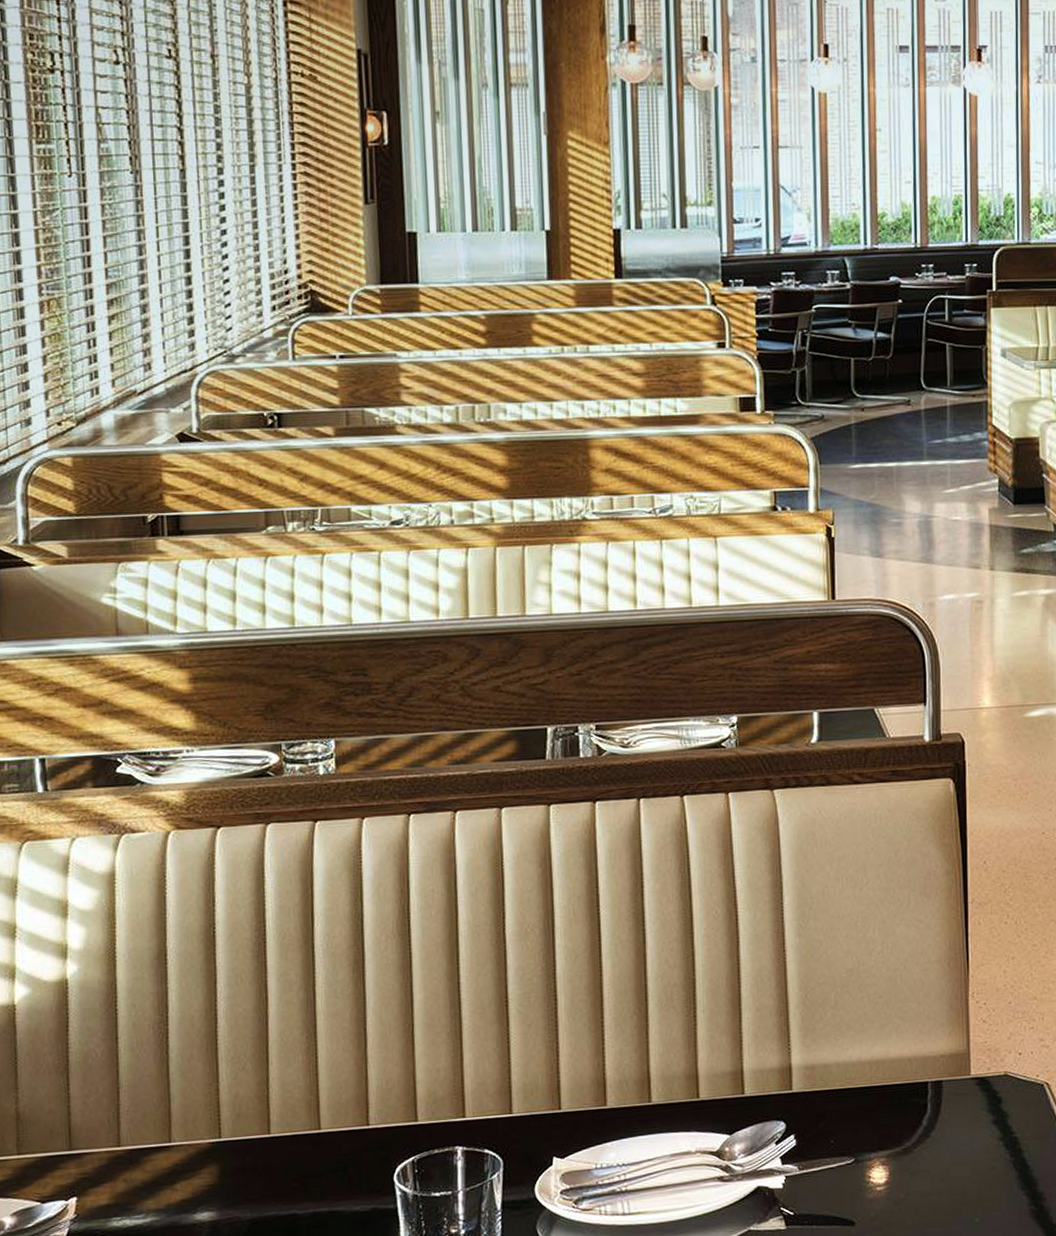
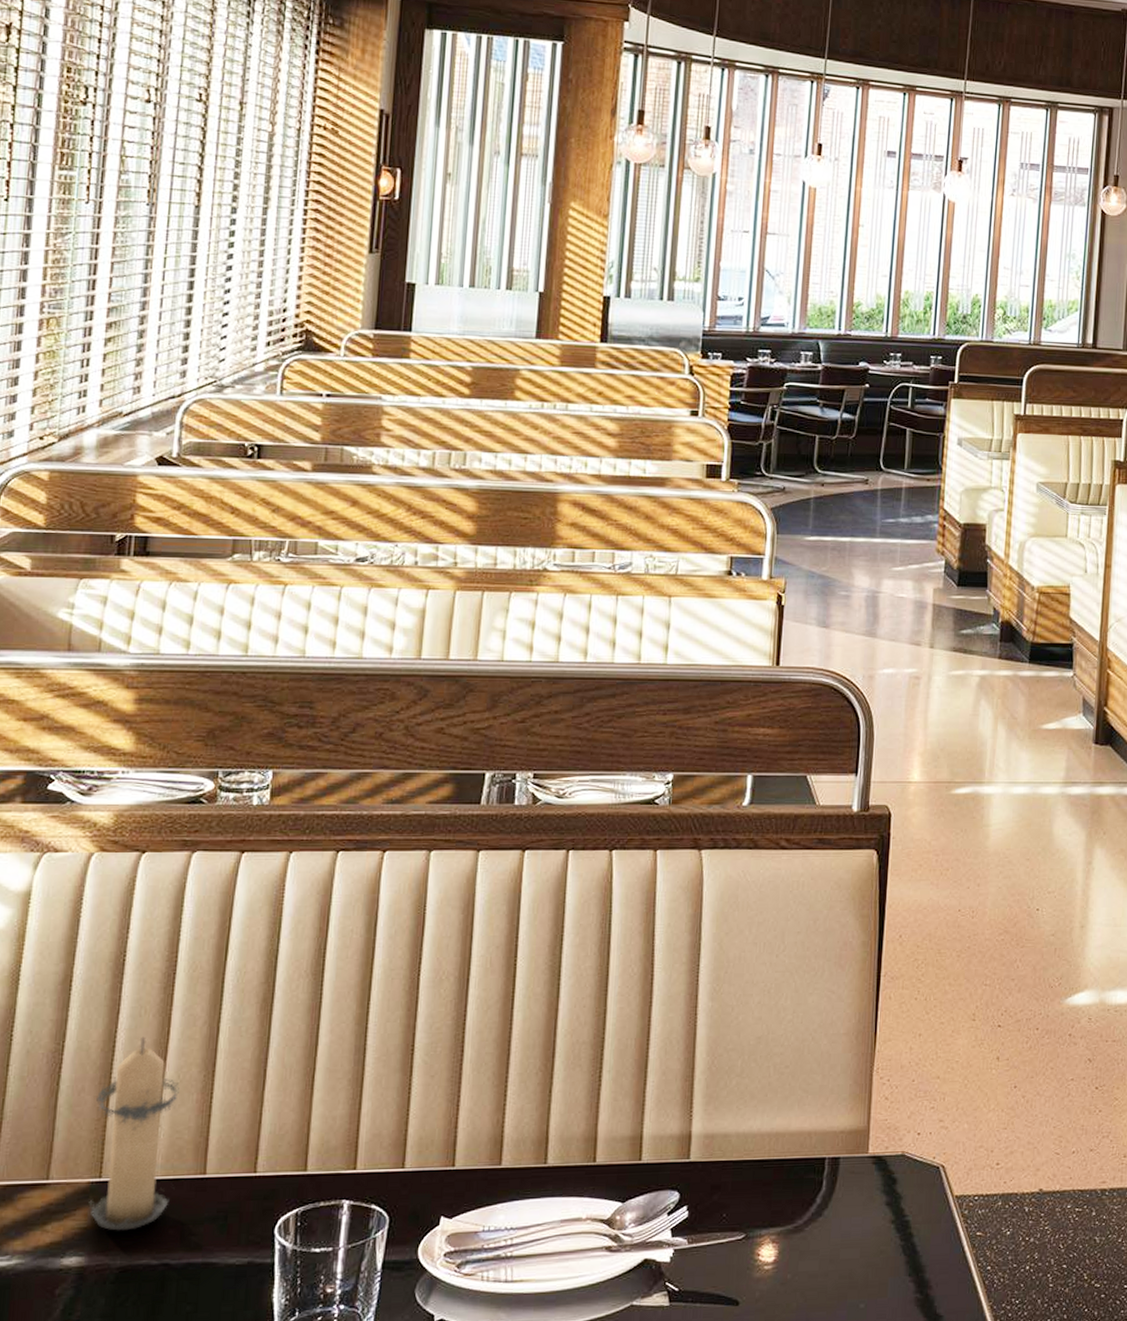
candle: none [206,1003,289,1187] -> present [89,1036,179,1231]

